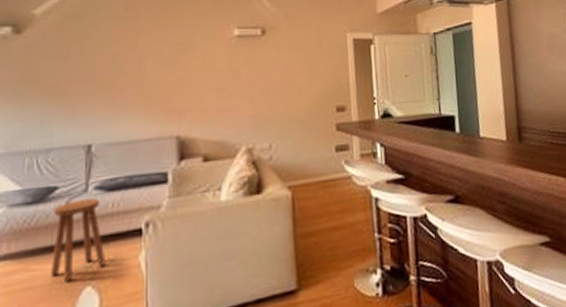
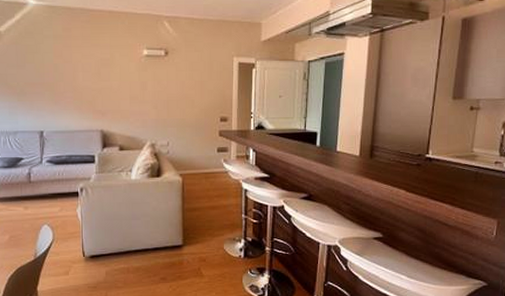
stool: present [50,198,106,282] -> none [21,168,56,220]

